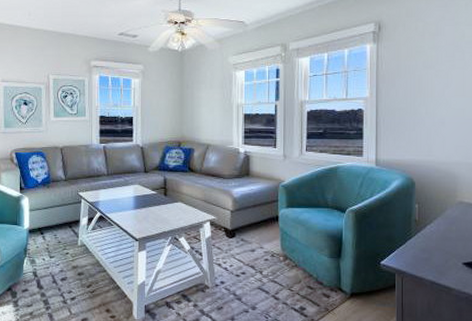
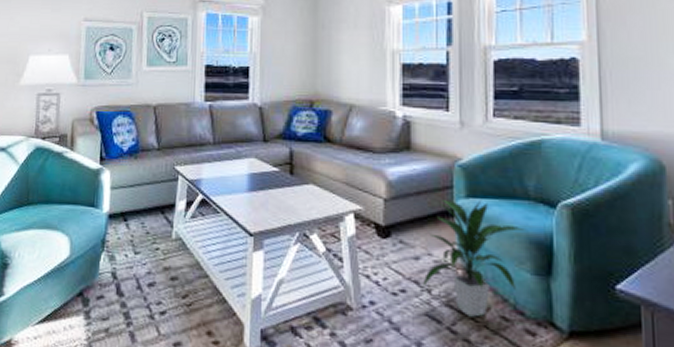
indoor plant: none [257,208,326,288] -> present [423,199,527,317]

